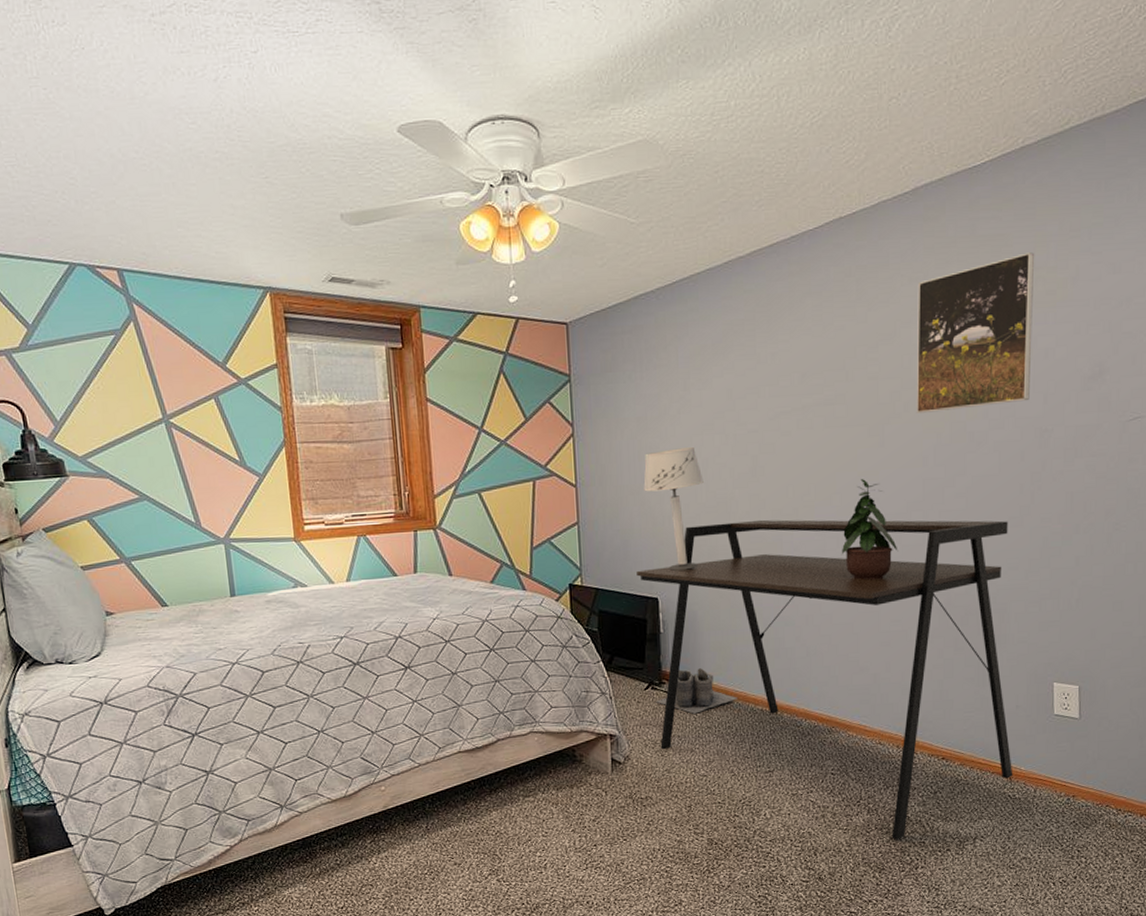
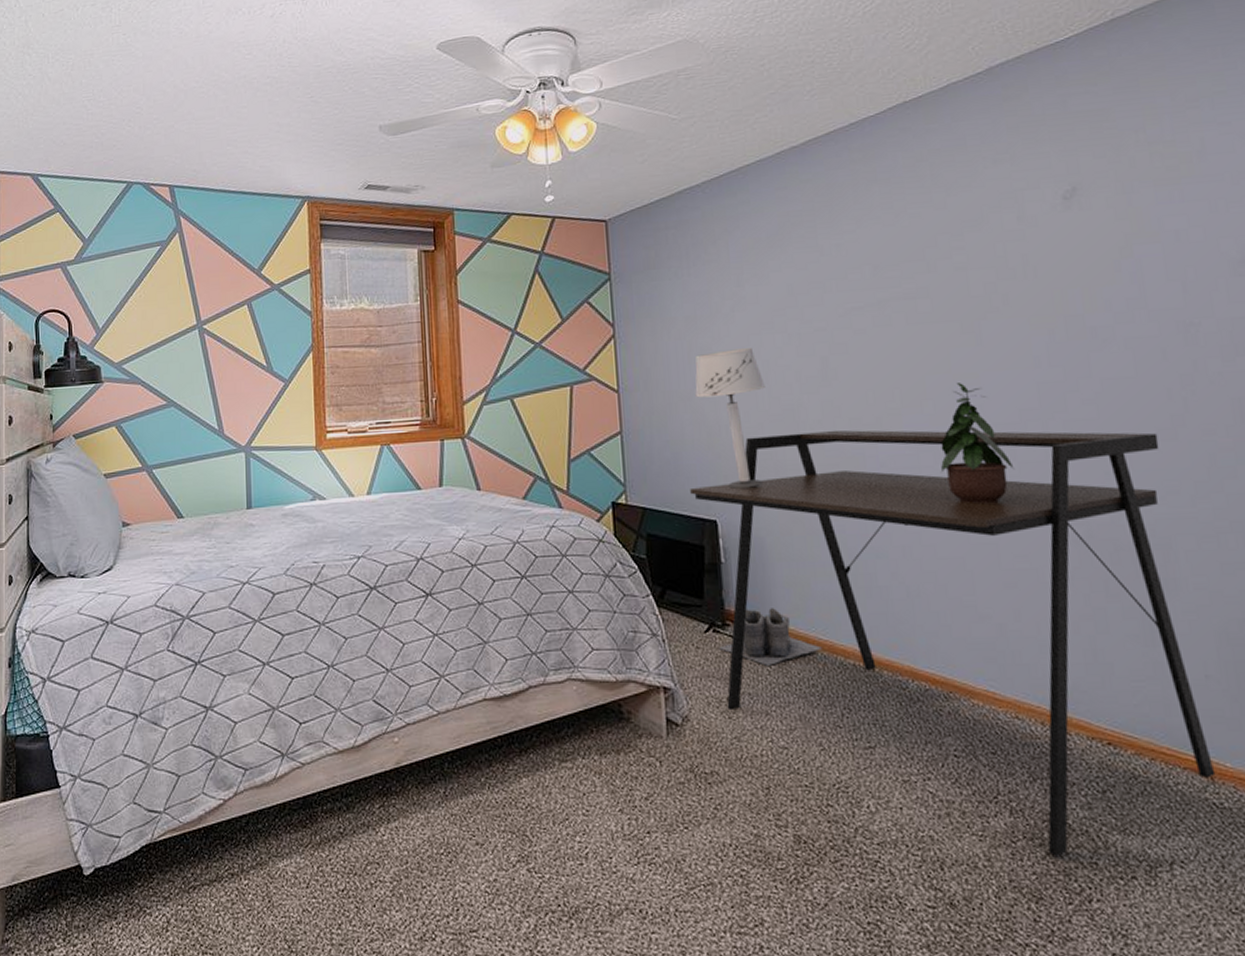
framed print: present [916,252,1034,413] -> none [1004,126,1164,307]

